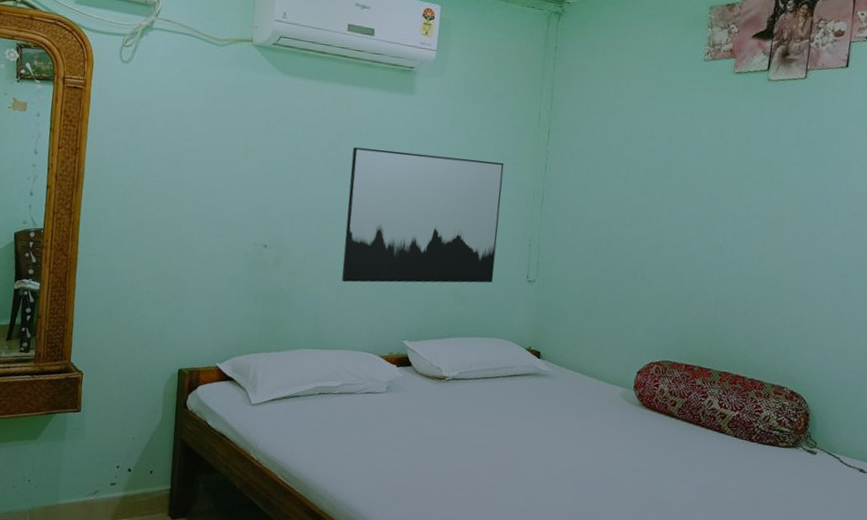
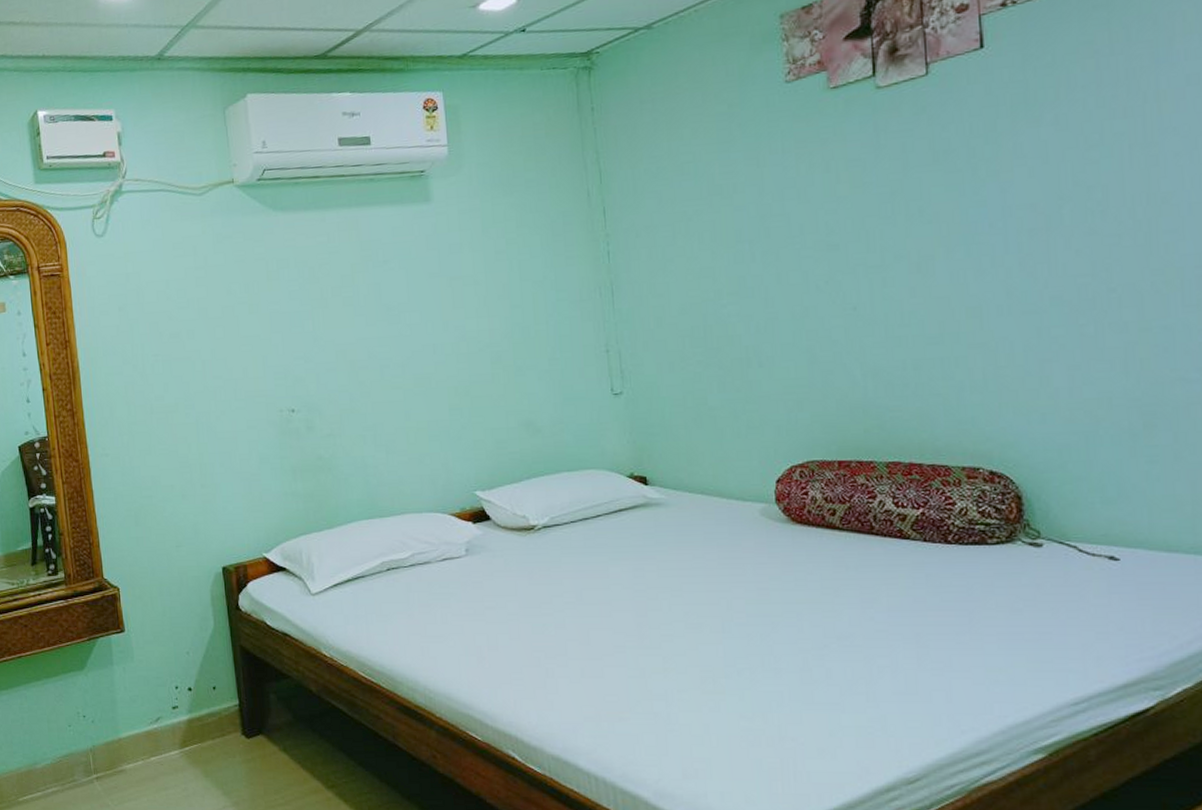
wall art: present [342,147,504,283] -> none [372,259,570,436]

